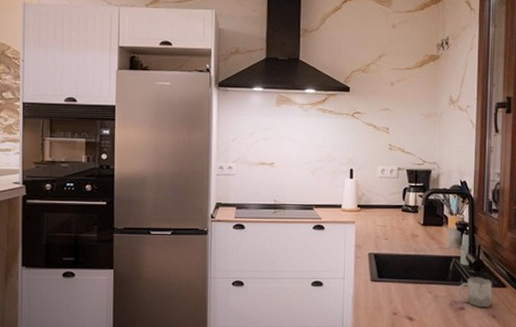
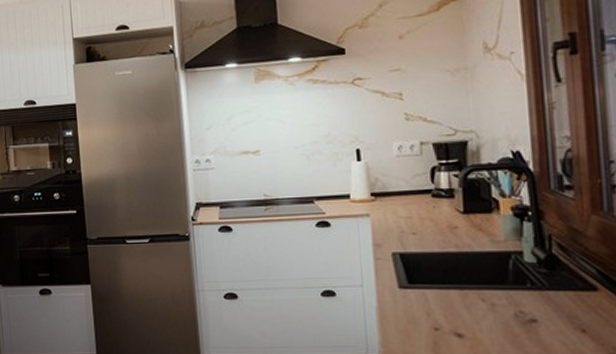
cup: present [457,277,493,307] -> none [524,278,578,318]

